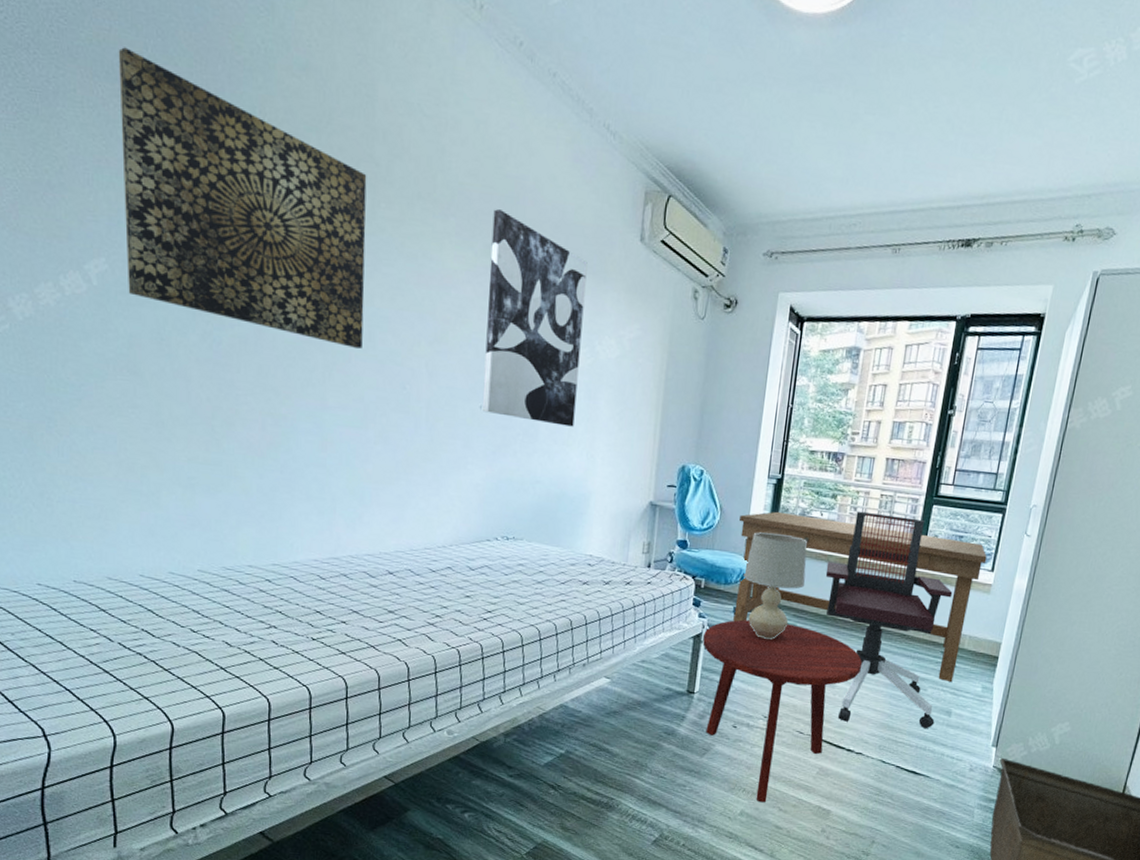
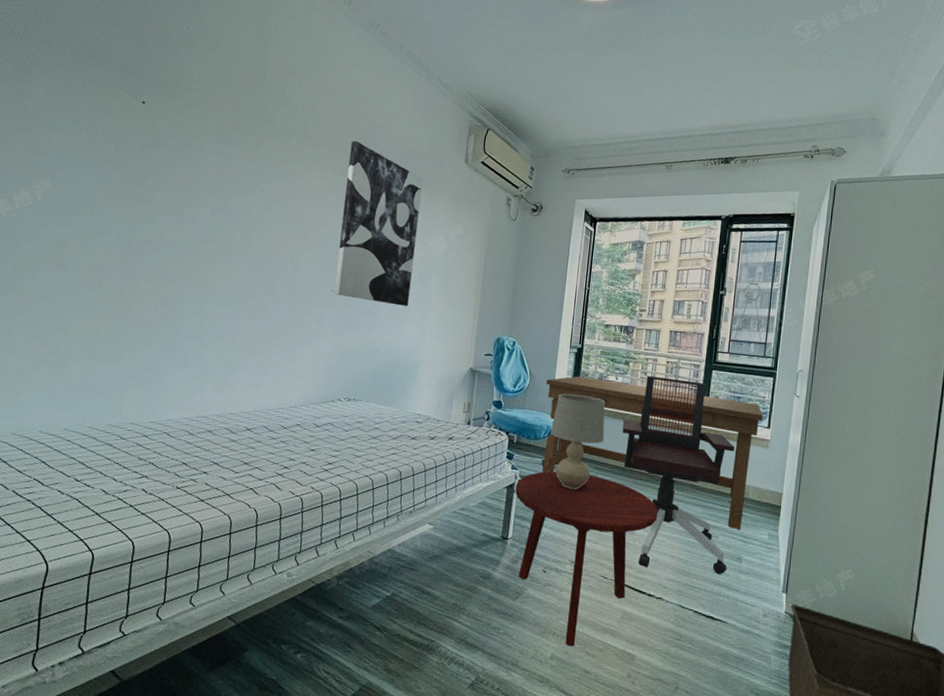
wall art: present [118,47,367,349] -> none [64,34,256,246]

